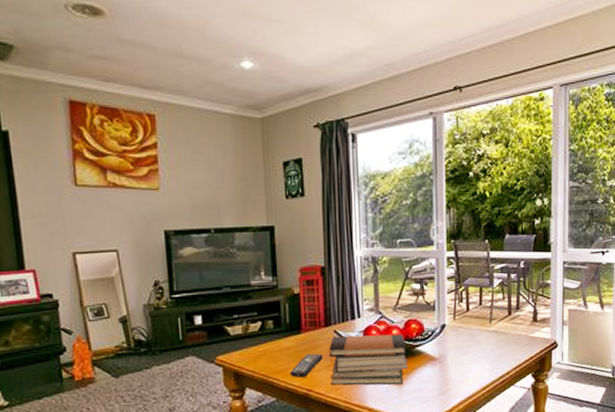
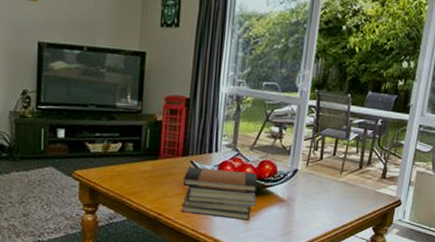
remote control: present [289,353,323,378] -> none [142,180,177,201]

